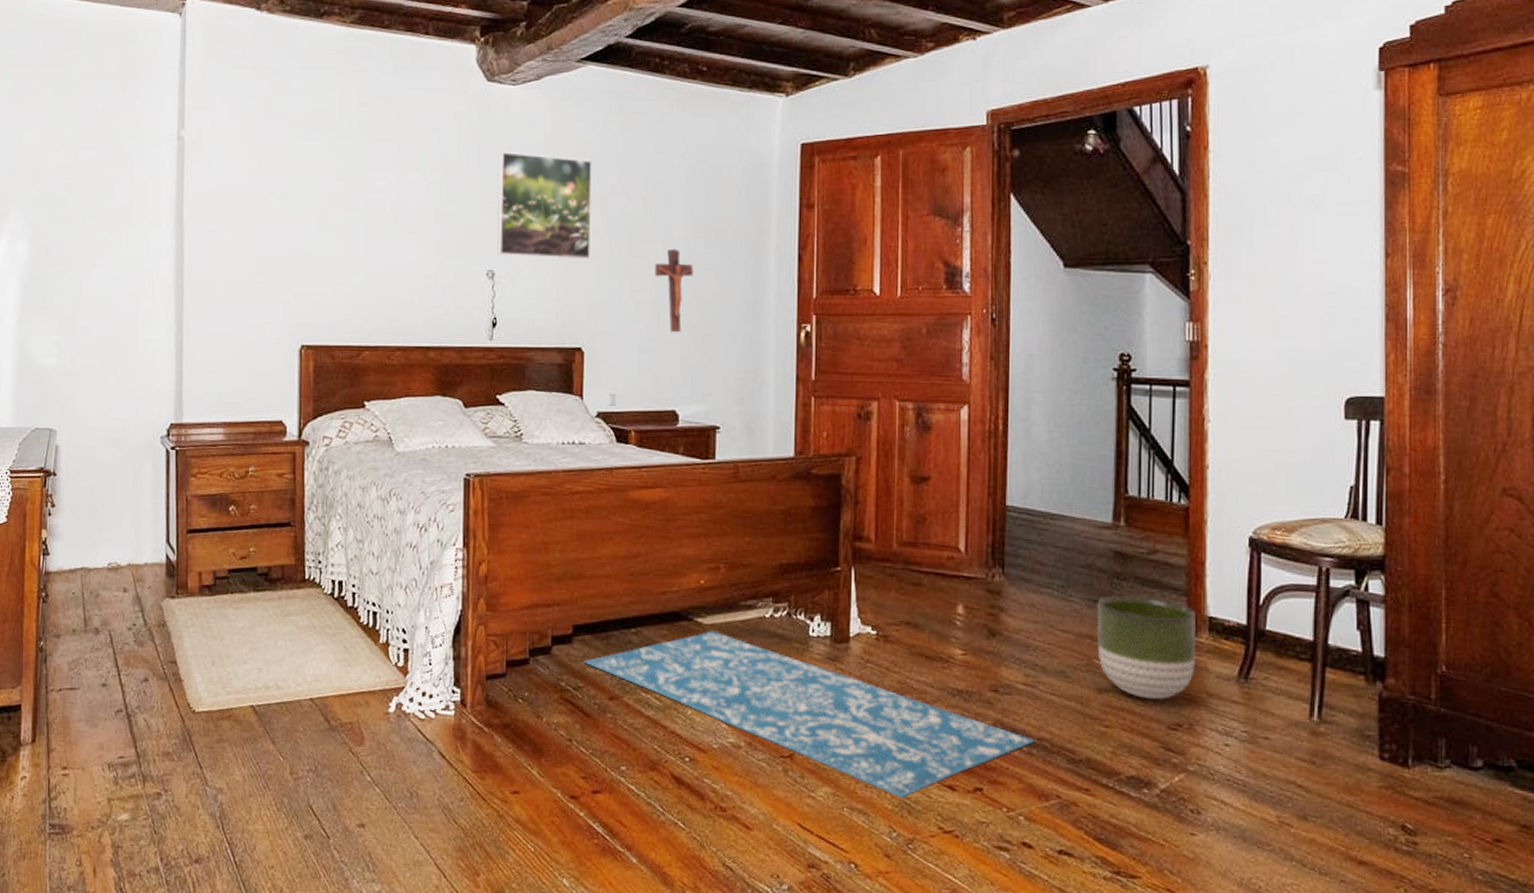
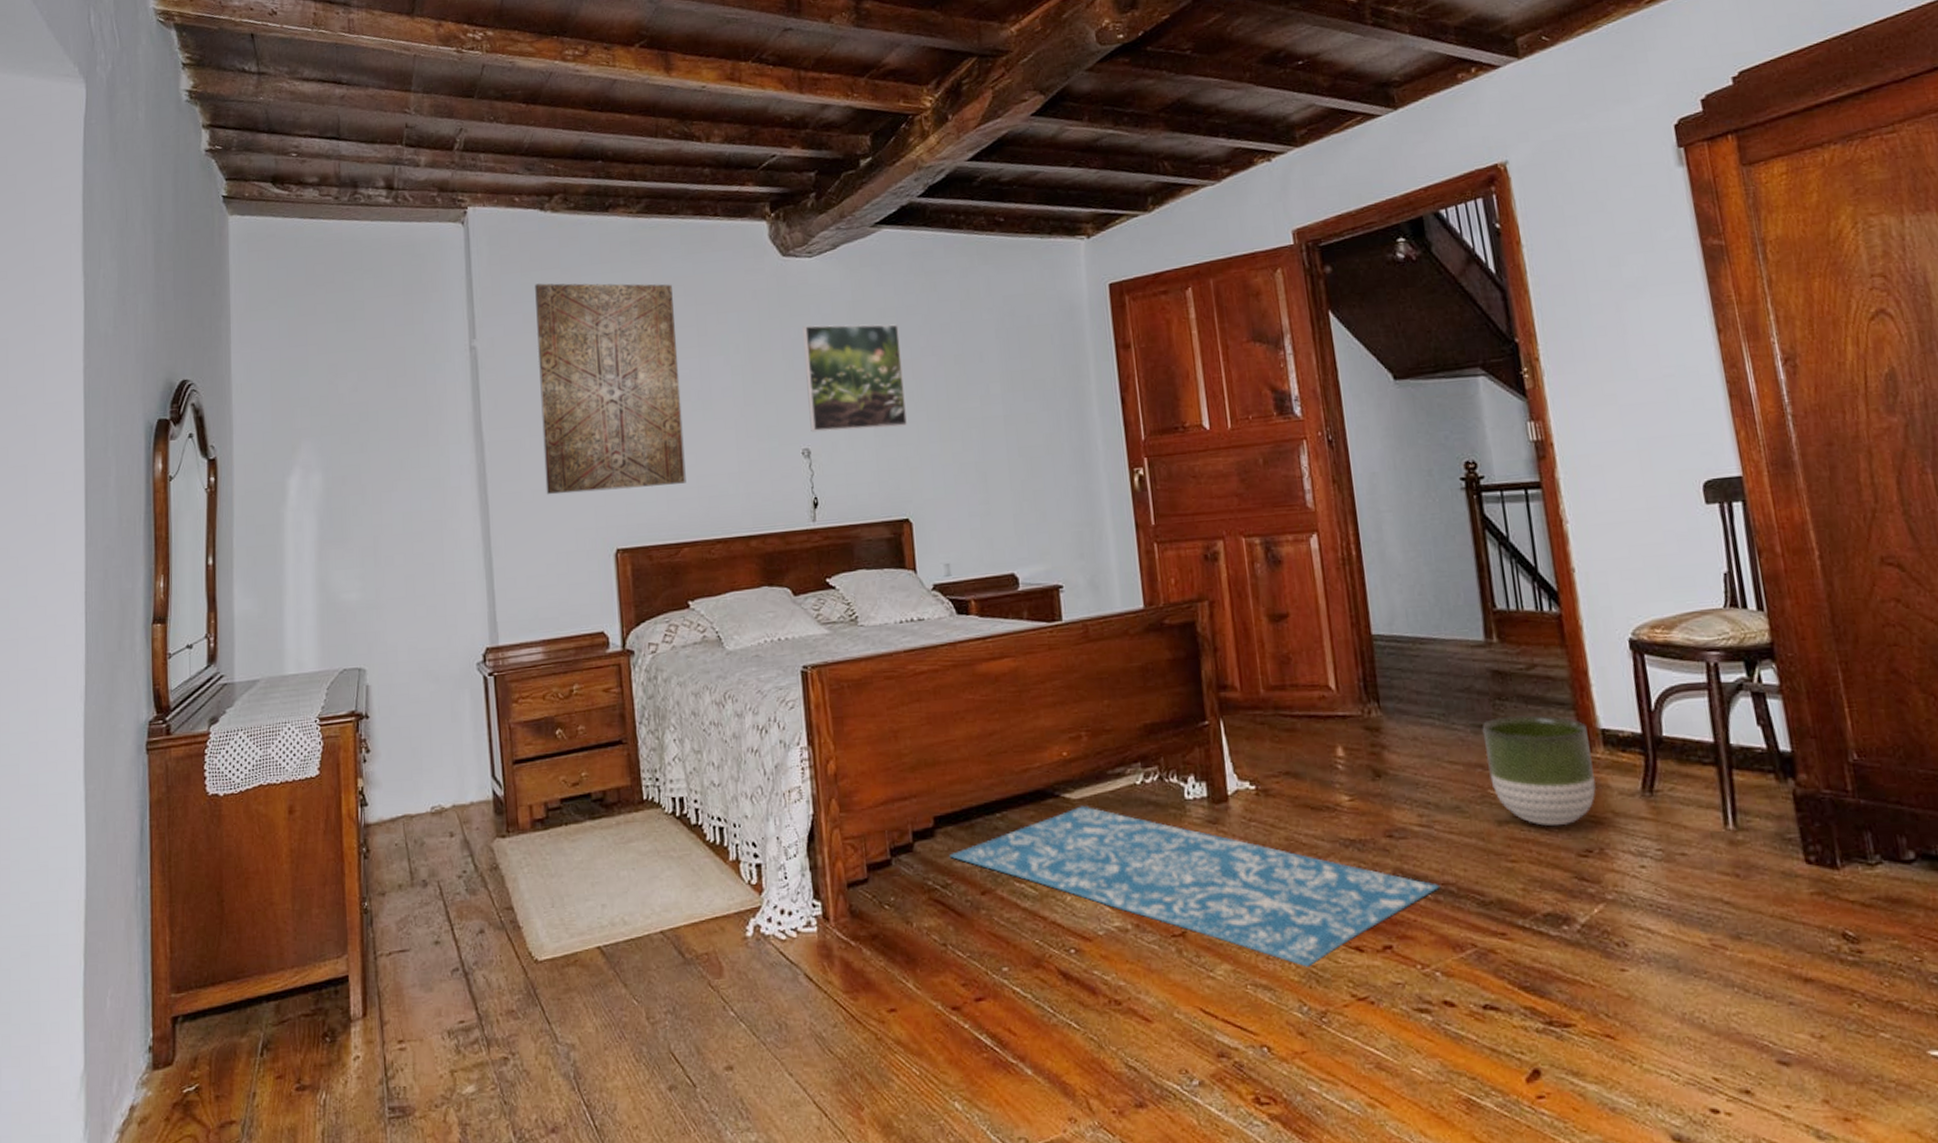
wall art: none [239,82,378,291] -> present [535,283,686,495]
crucifix: present [655,248,693,333] -> none [975,405,1016,493]

